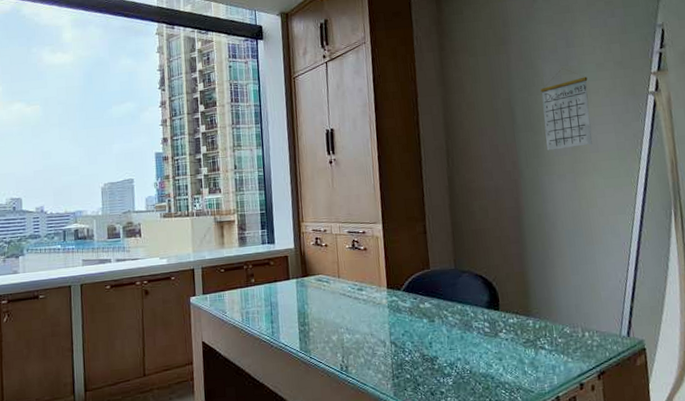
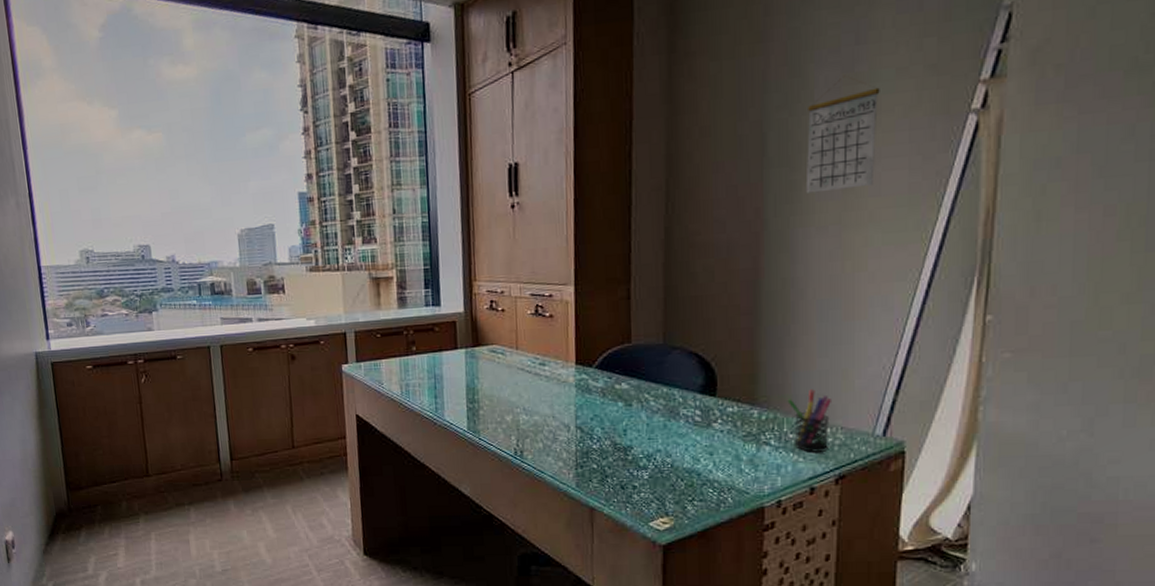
pen holder: none [553,301,589,353] -> present [787,389,833,452]

